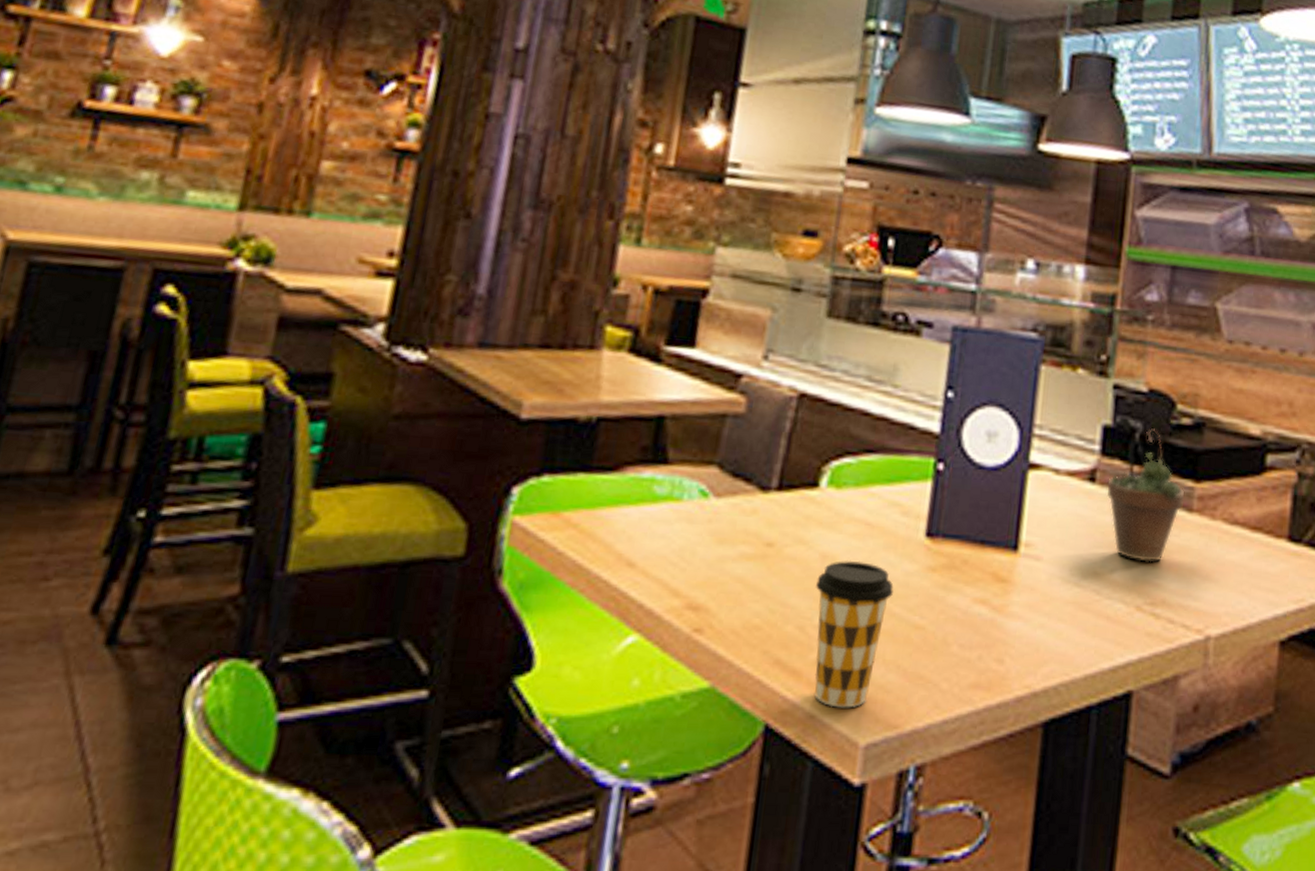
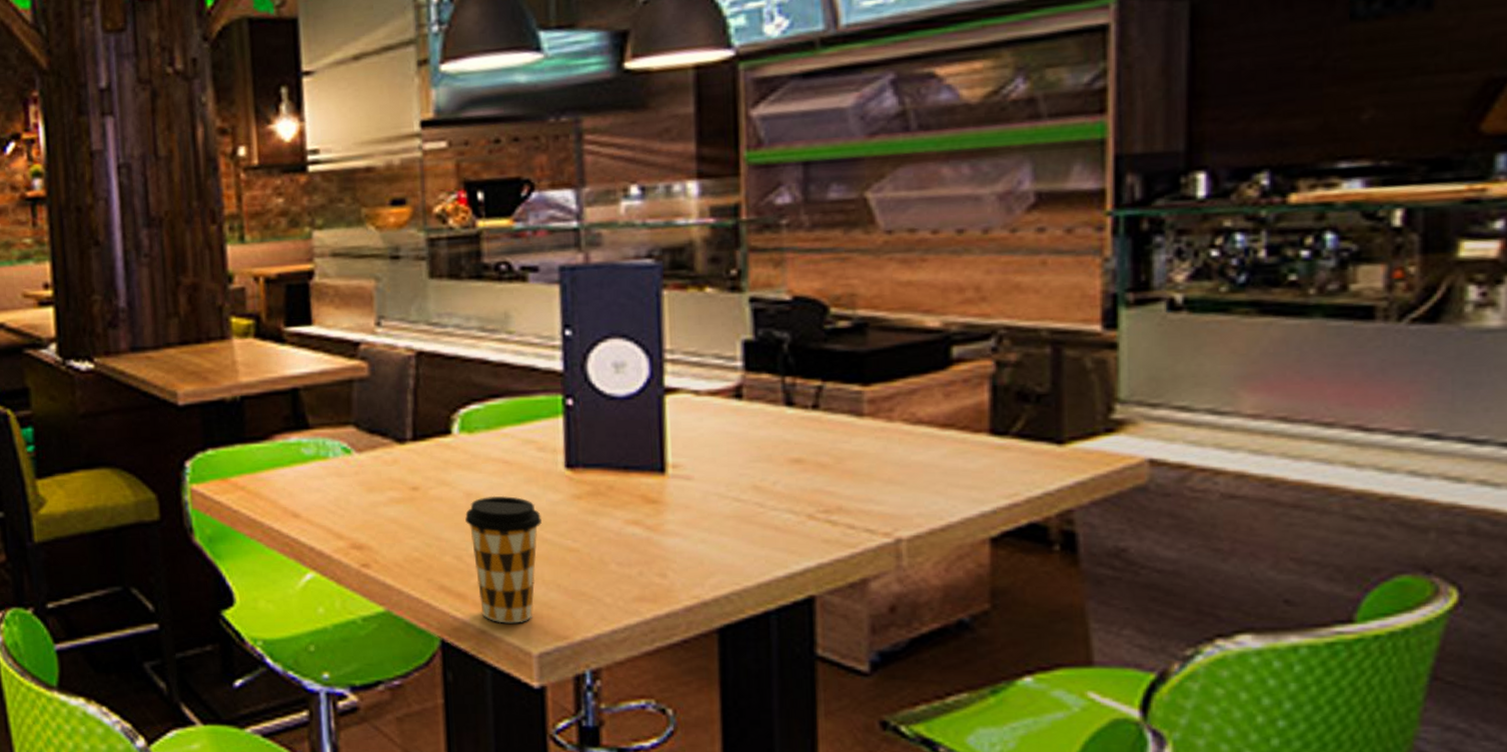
succulent plant: present [1106,428,1185,562] -> none [757,337,852,471]

